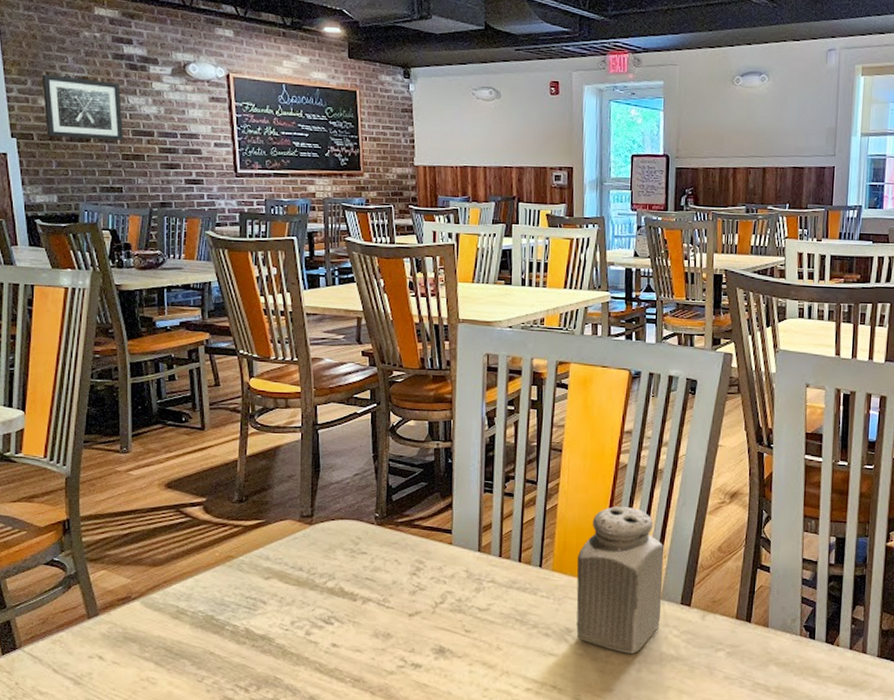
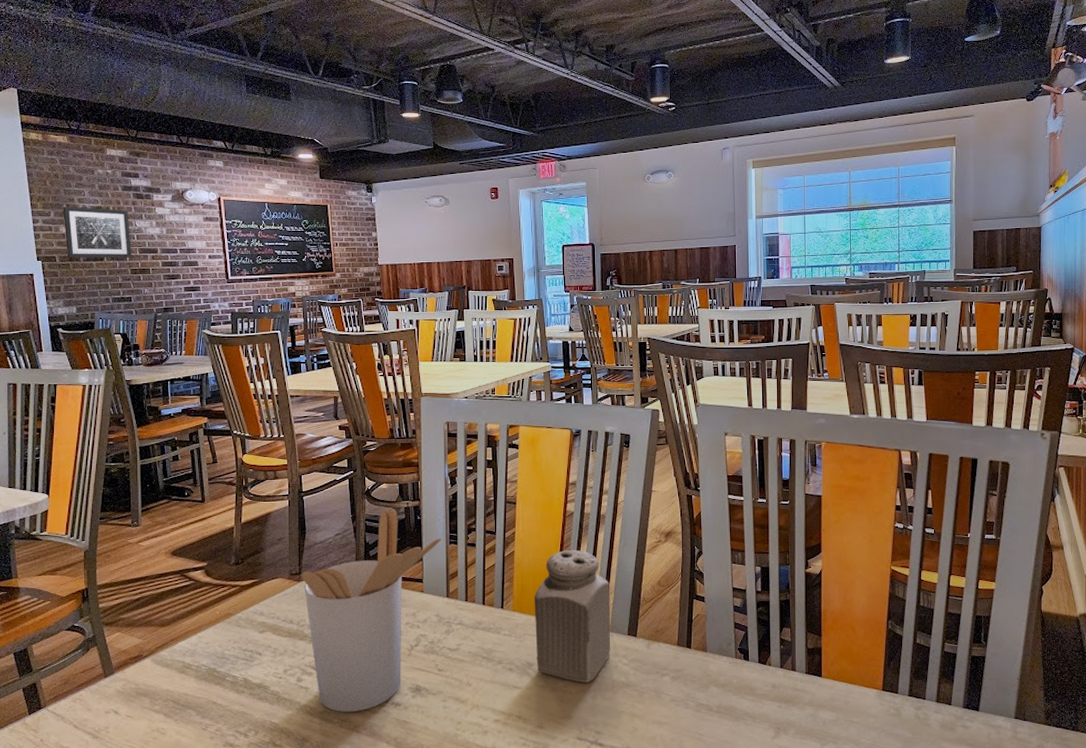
utensil holder: none [313,449,476,671] -> present [301,509,442,712]

